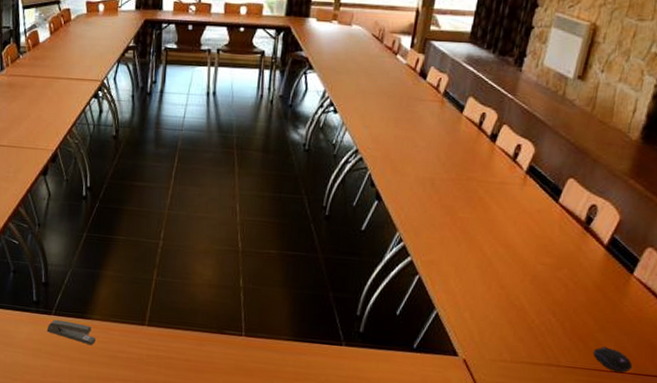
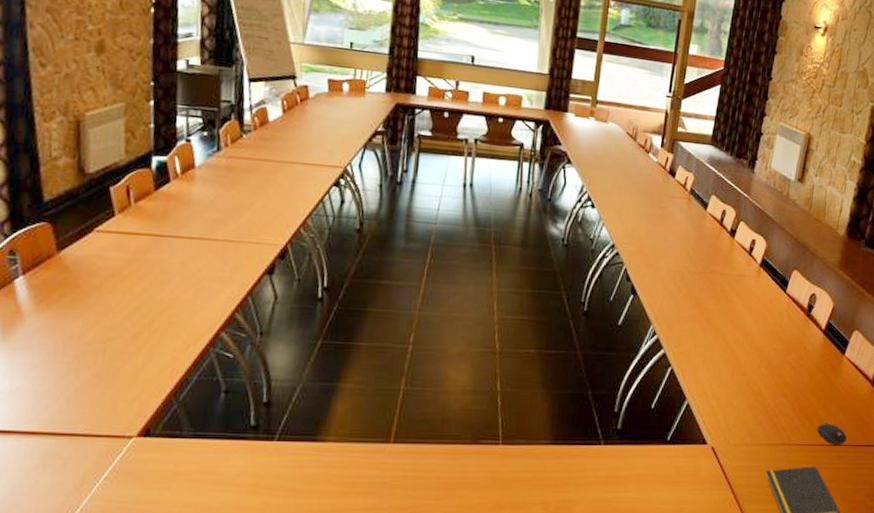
stapler: present [46,319,96,346] -> none [267,446,330,473]

